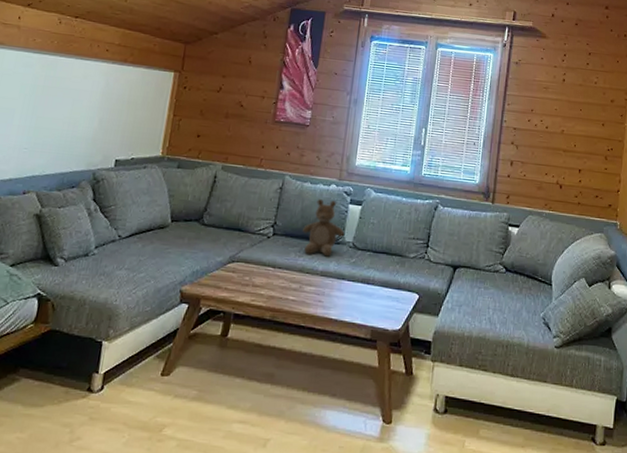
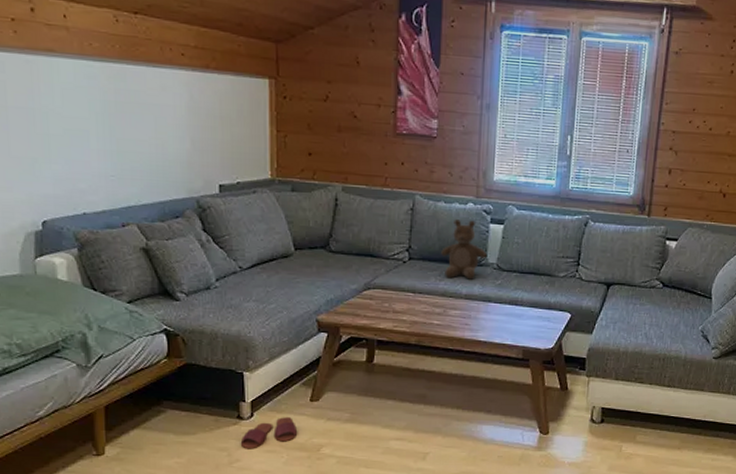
slippers: none [84,392,144,426] -> present [240,417,298,449]

